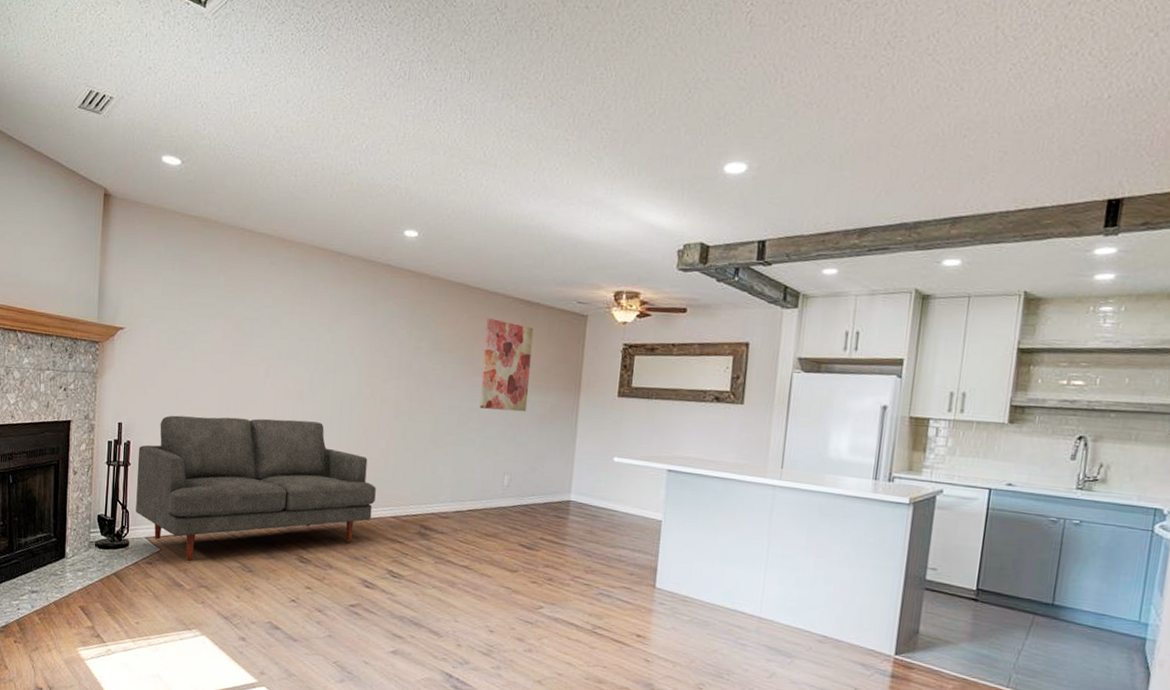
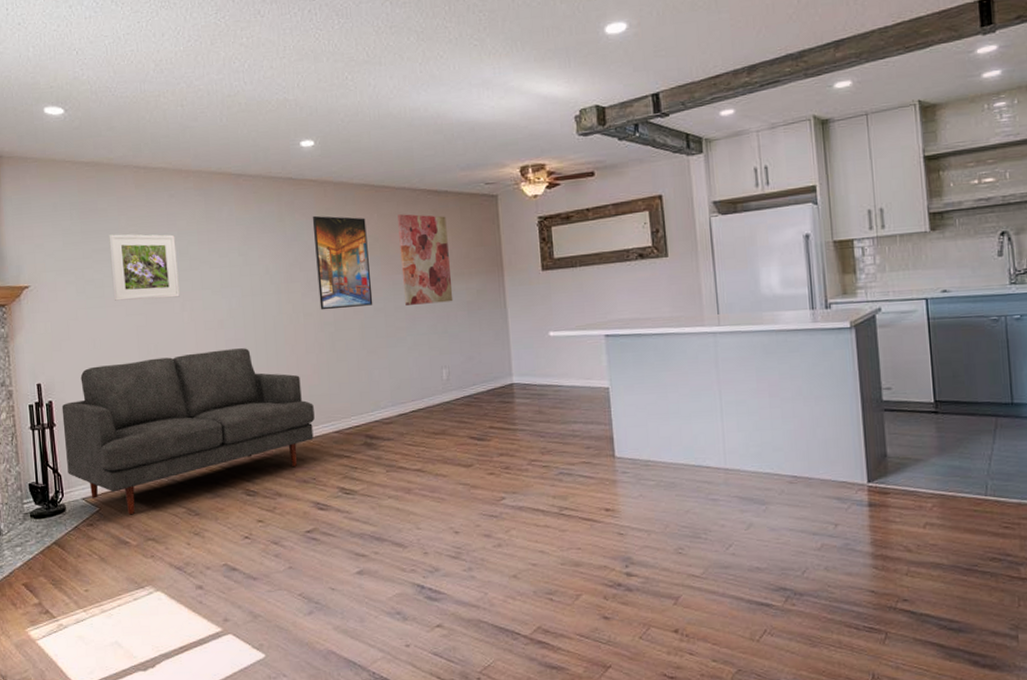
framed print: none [203,291,270,363] -> present [108,234,180,301]
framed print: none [397,305,455,402] -> present [312,215,373,310]

